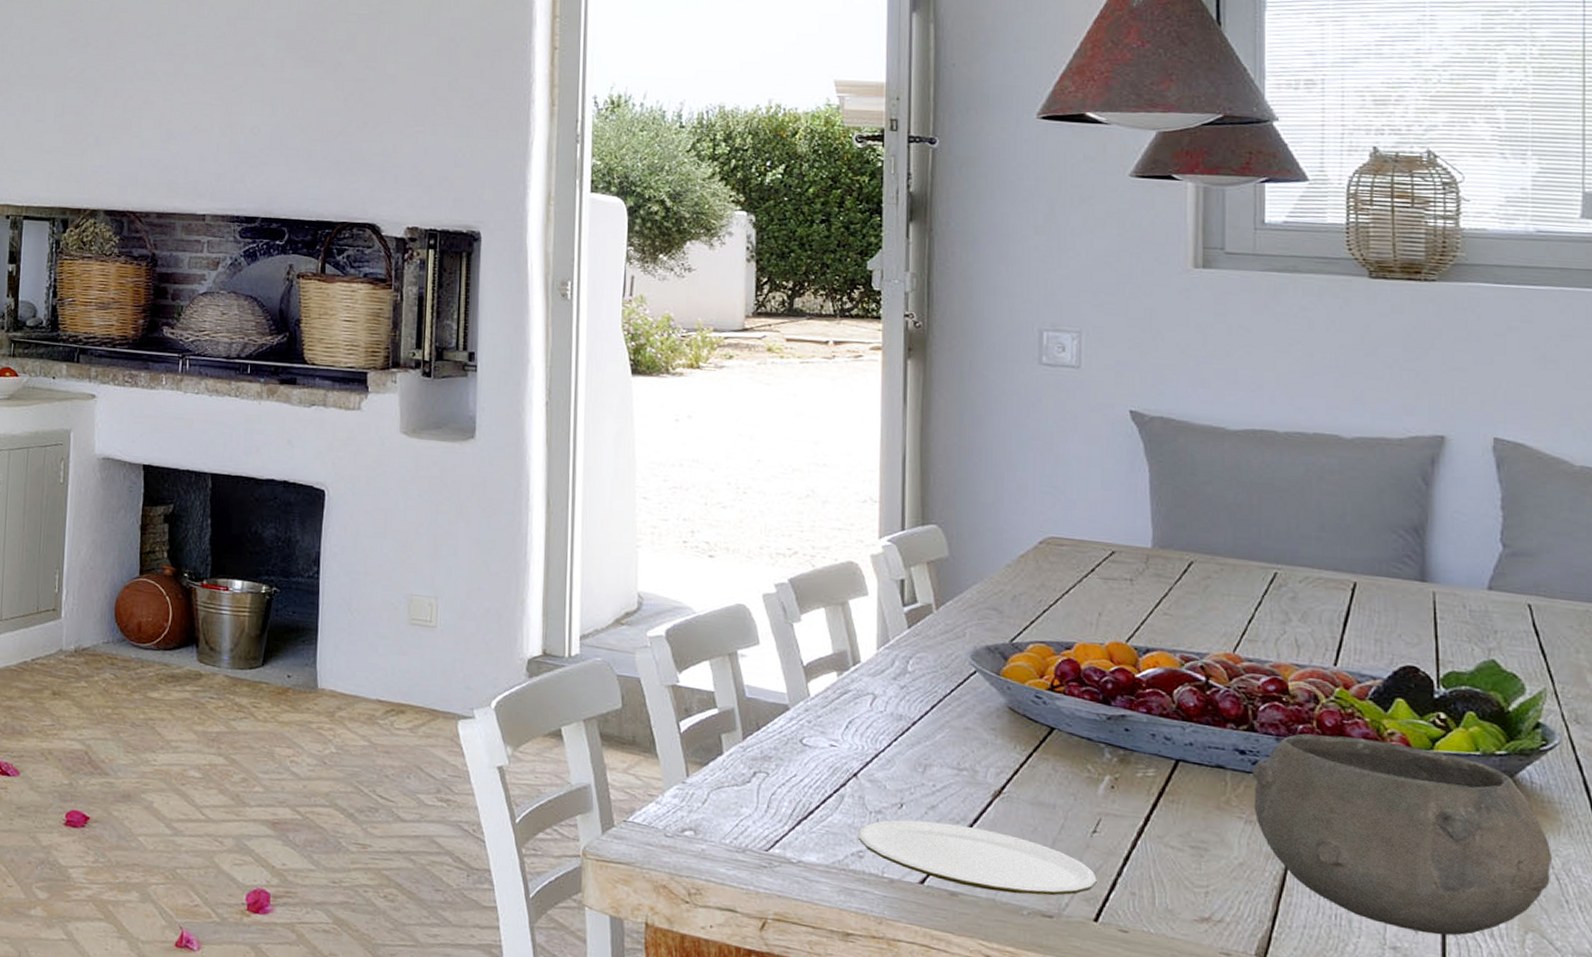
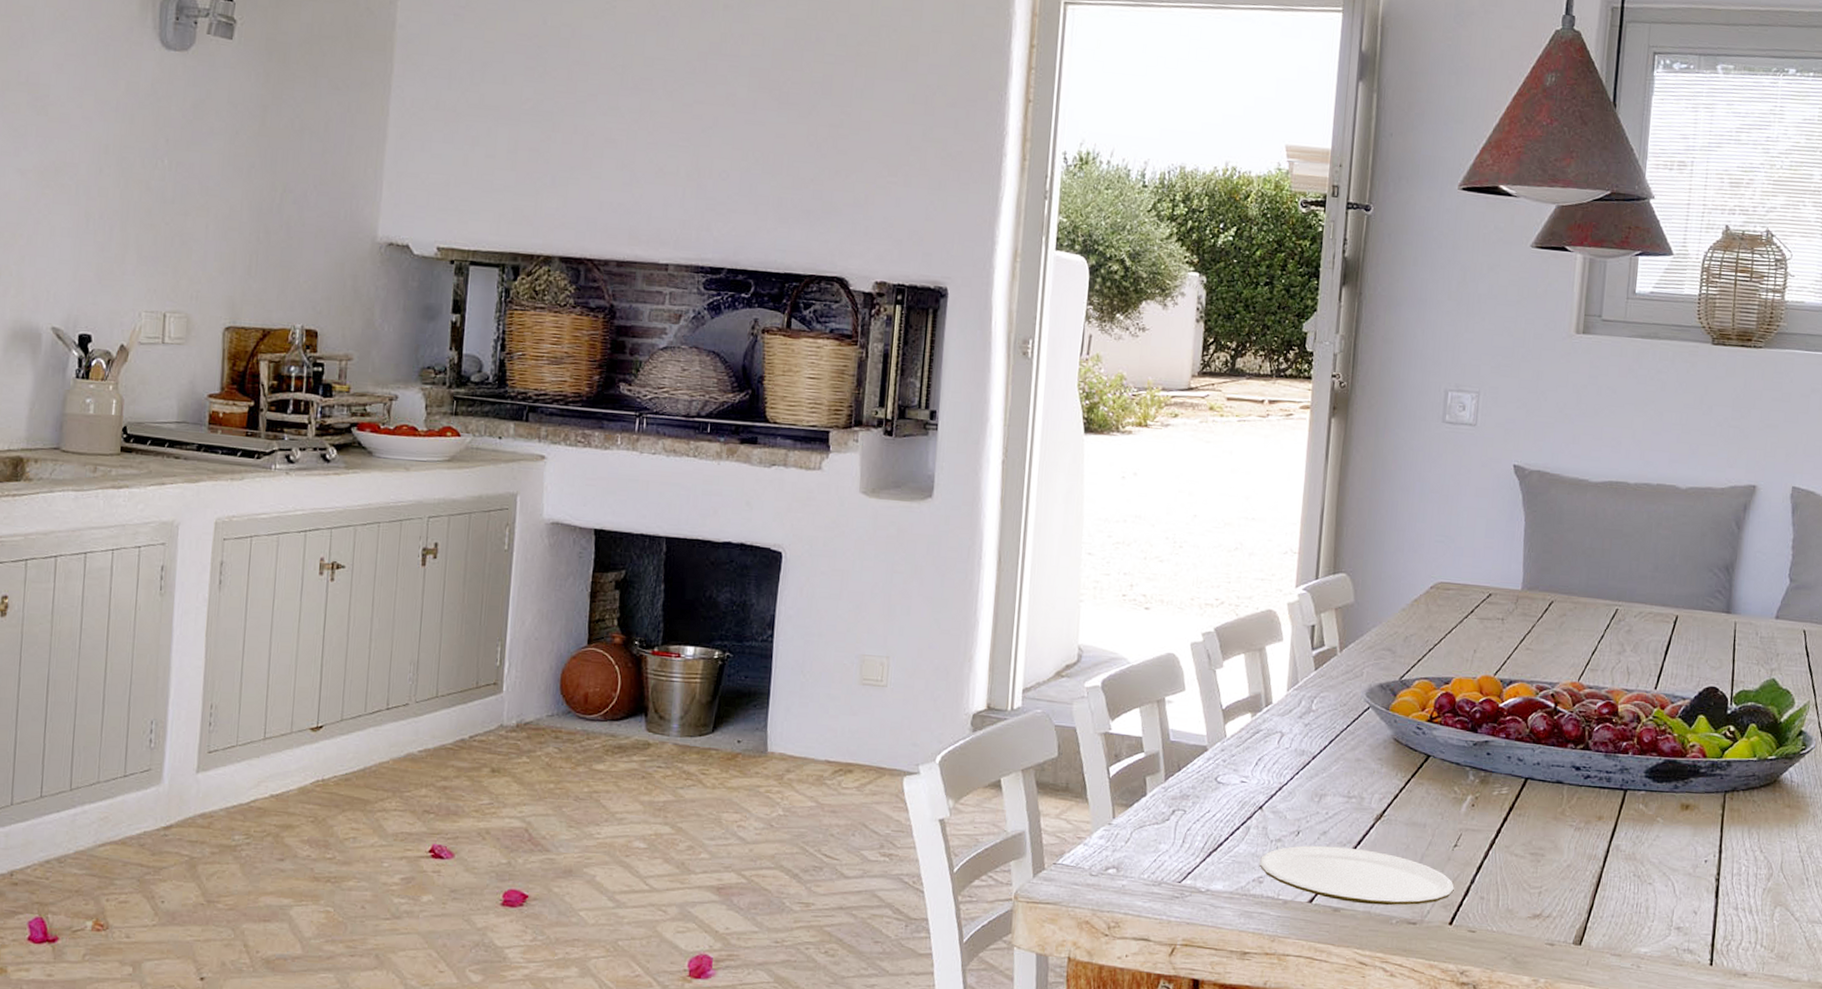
bowl: present [1252,733,1553,936] -> none [1582,749,1801,915]

